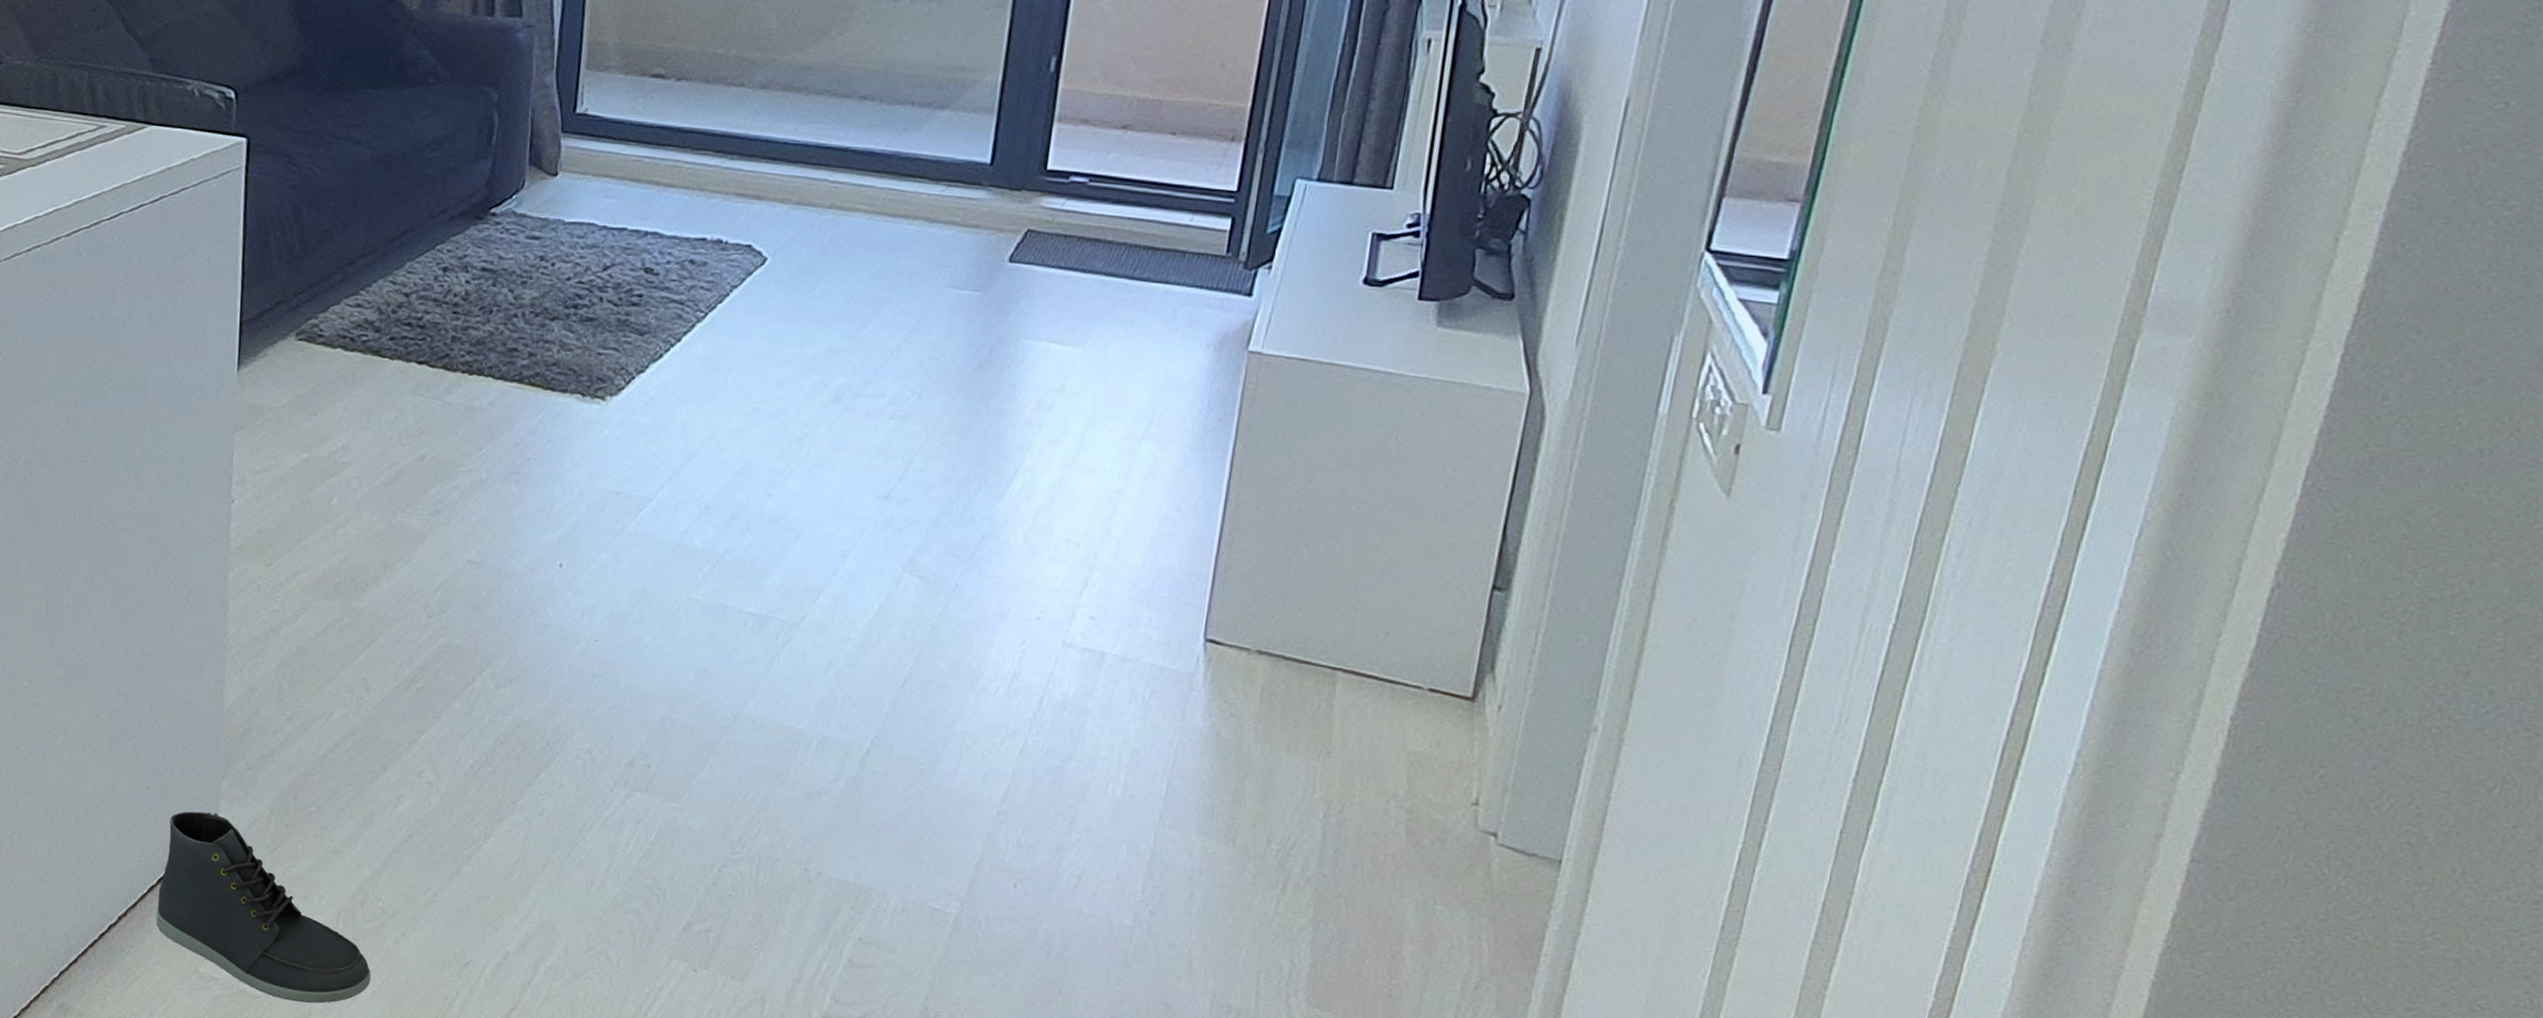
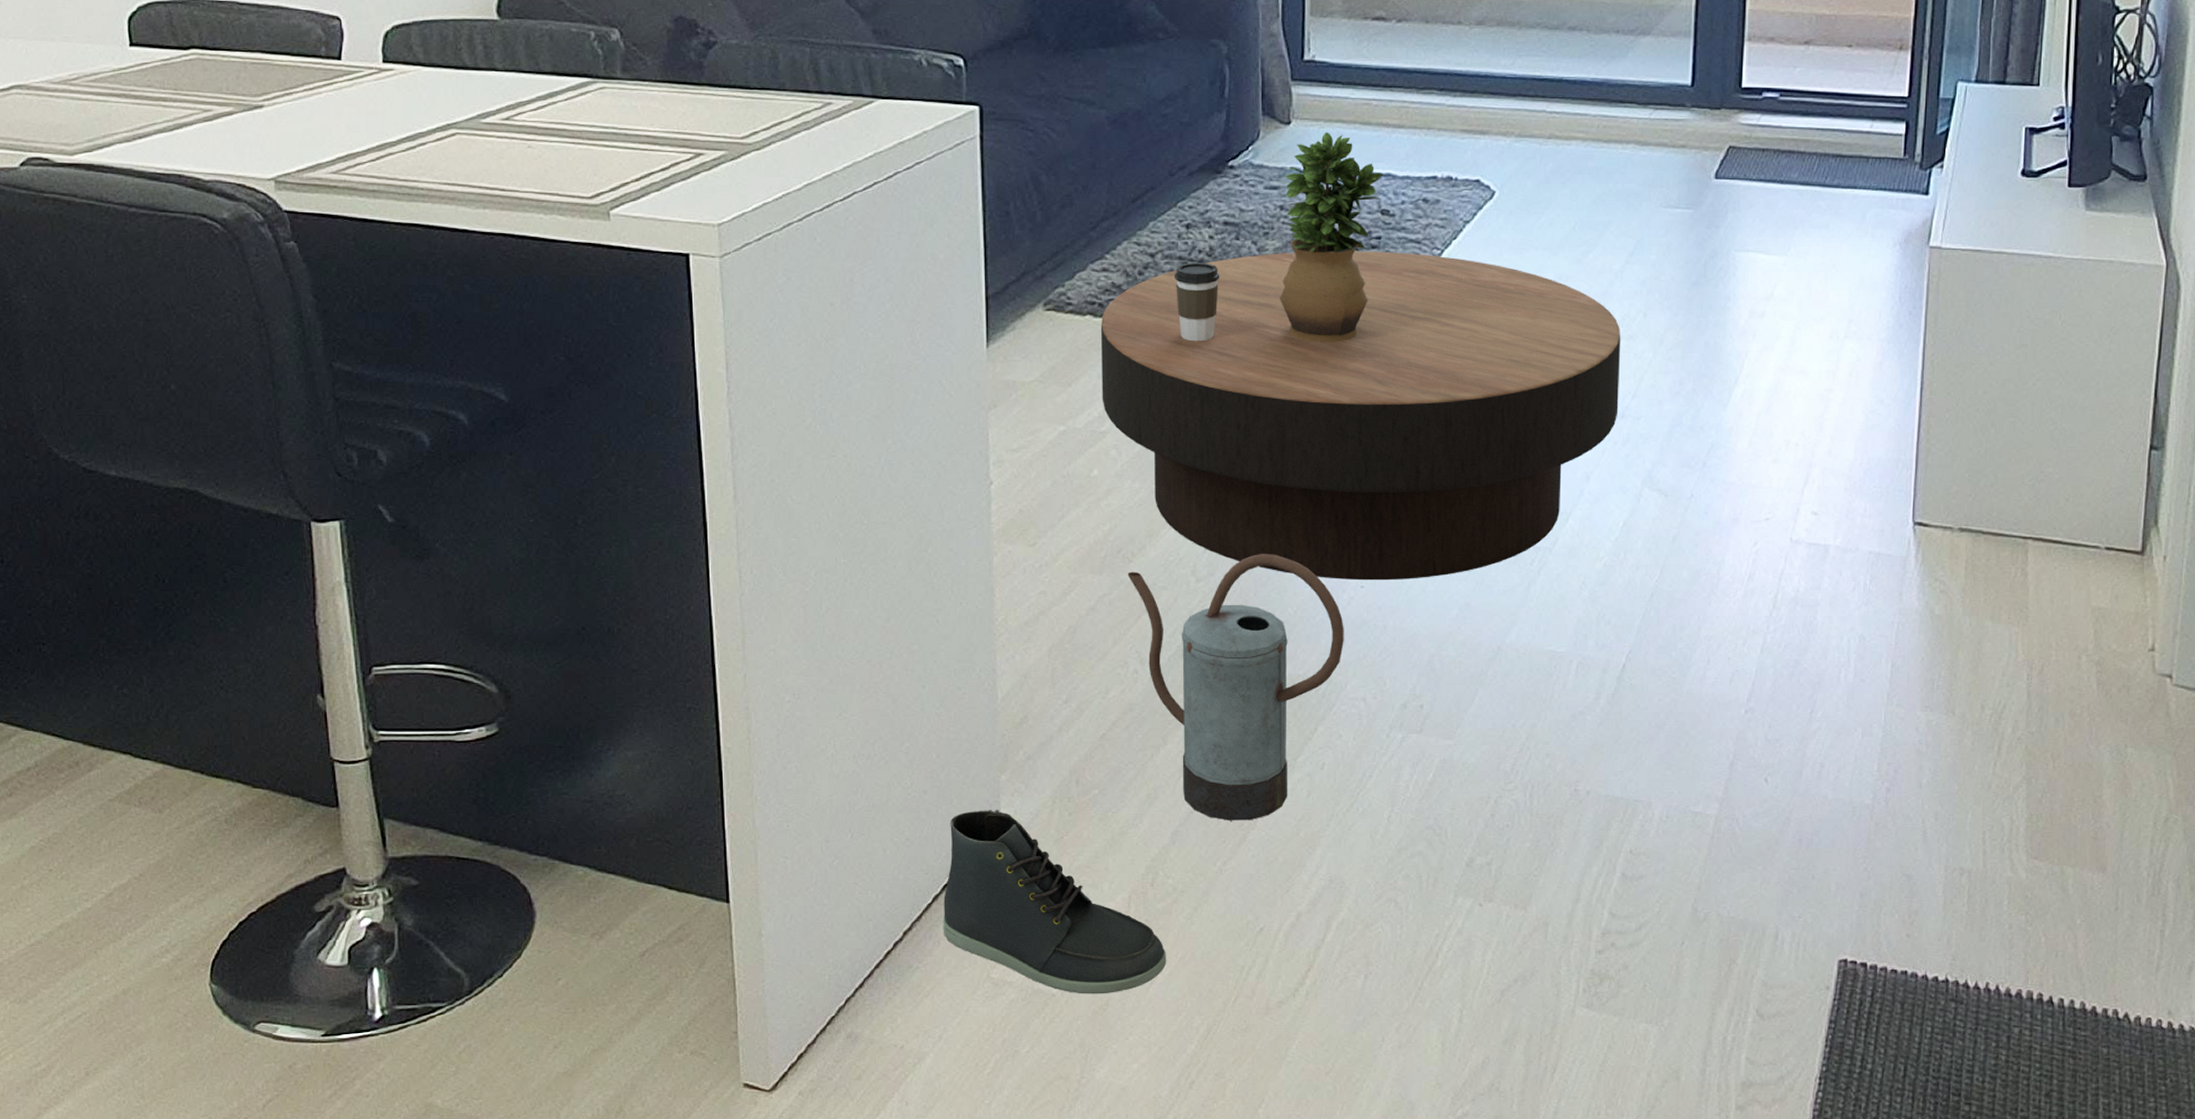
coffee table: none [346,302,892,639] -> present [1100,251,1621,581]
watering can: none [359,596,575,856] -> present [1127,553,1344,821]
coffee cup: none [428,305,474,384] -> present [1175,263,1220,342]
potted plant: none [533,186,650,396] -> present [1280,132,1384,343]

